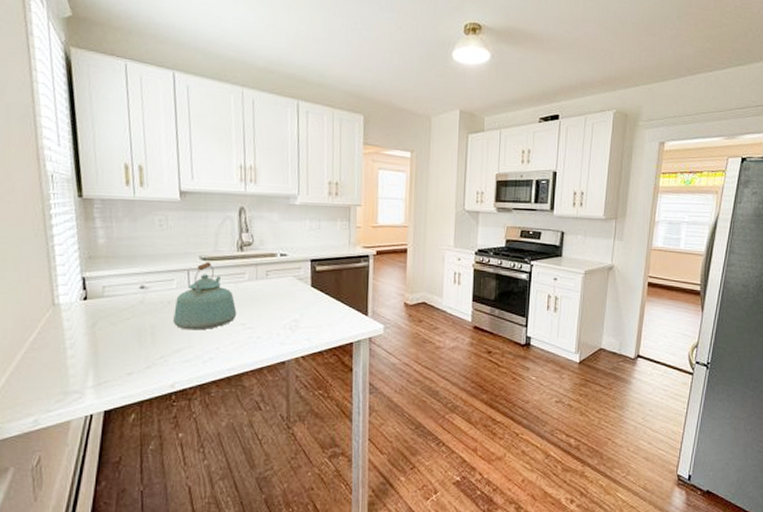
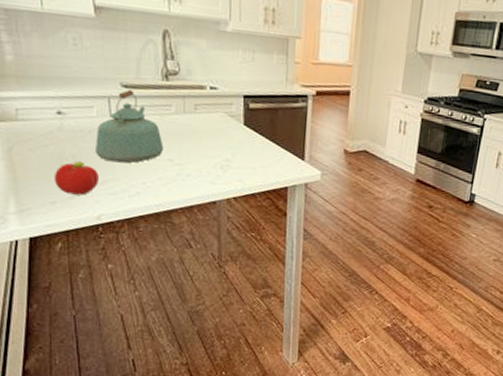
fruit: none [132,332,175,364] -> present [53,162,99,195]

